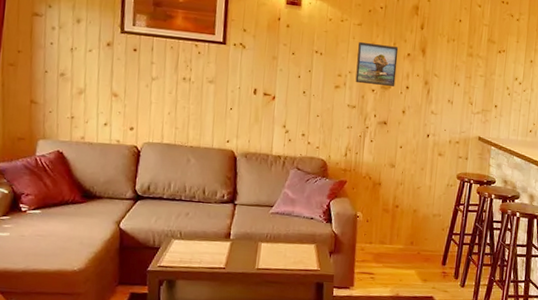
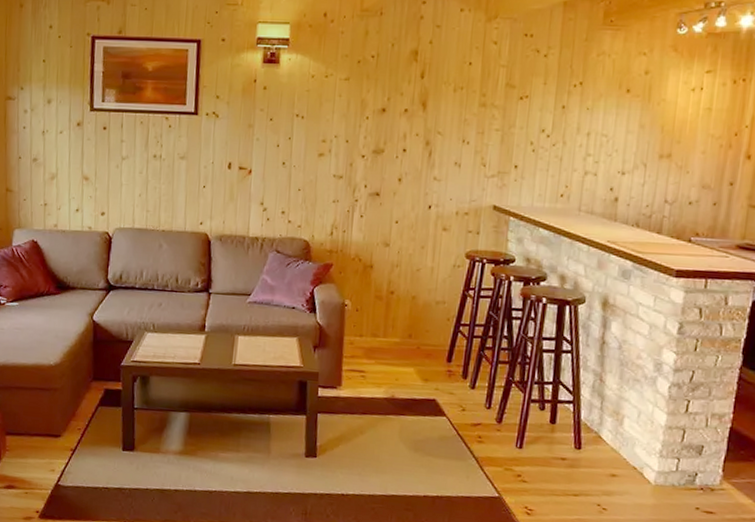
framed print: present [355,42,399,87] -> none [342,100,394,150]

